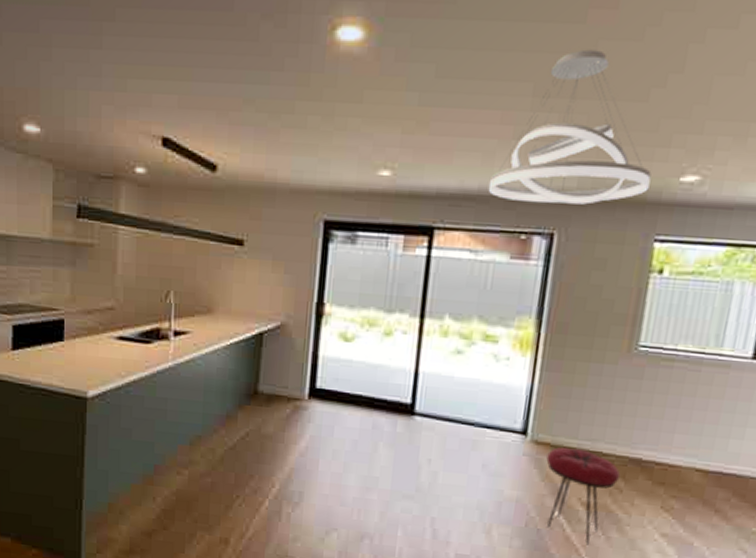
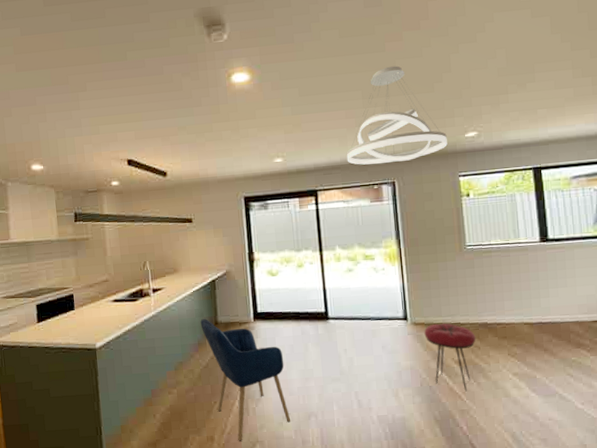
chair: none [233,384,341,552] -> present [200,319,291,441]

